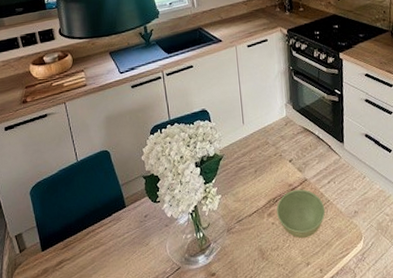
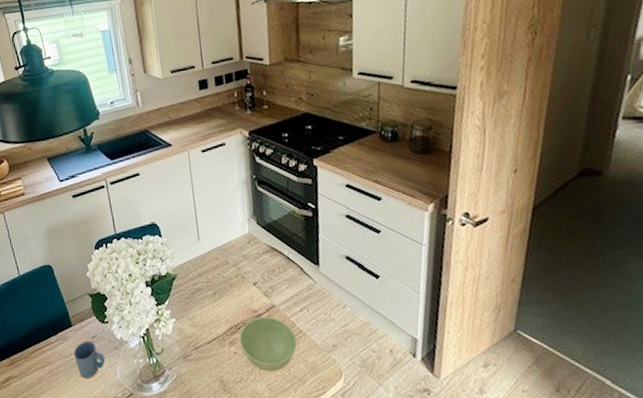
mug: none [126,220,156,256] -> present [74,341,105,379]

